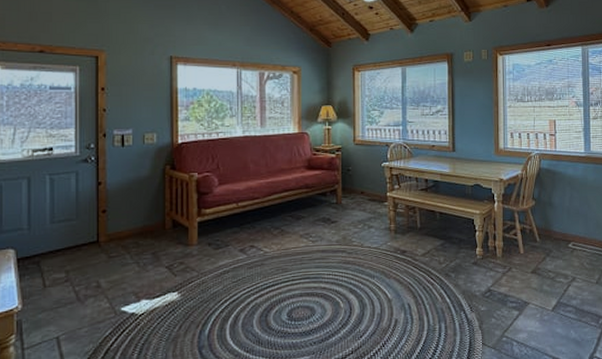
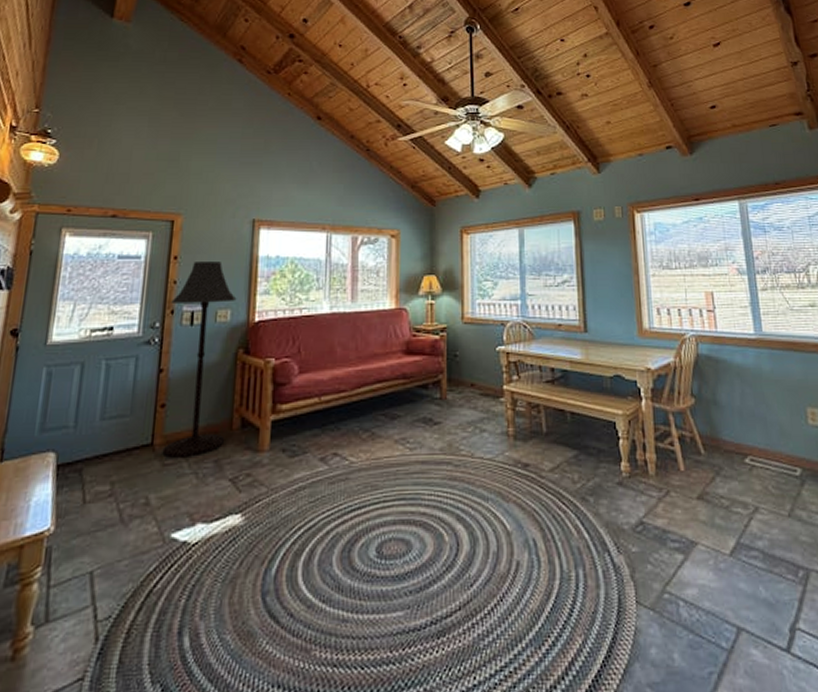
floor lamp: none [103,93,161,252] -> present [162,262,237,458]

